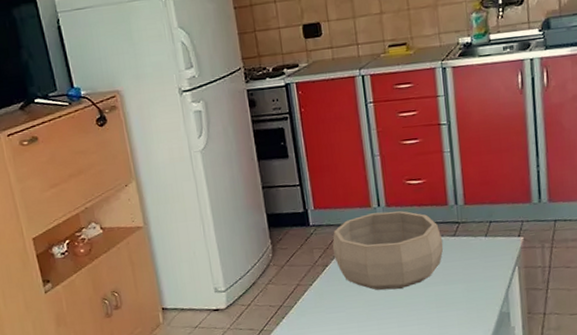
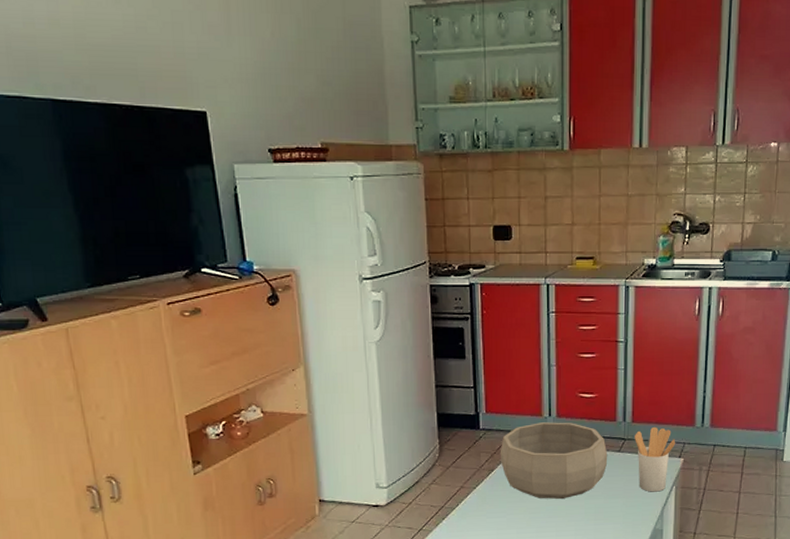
utensil holder: none [469,207,514,275] -> present [635,426,676,492]

